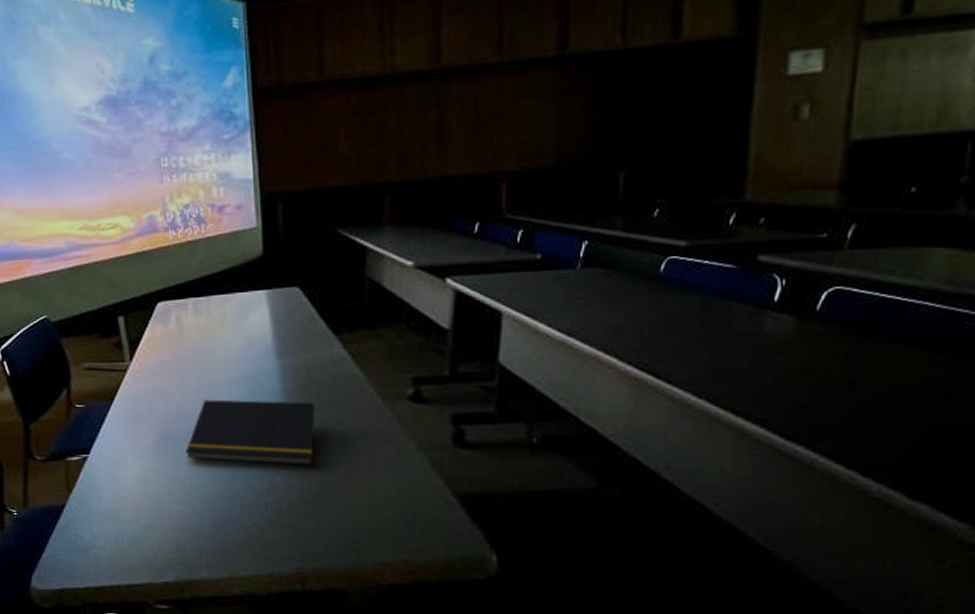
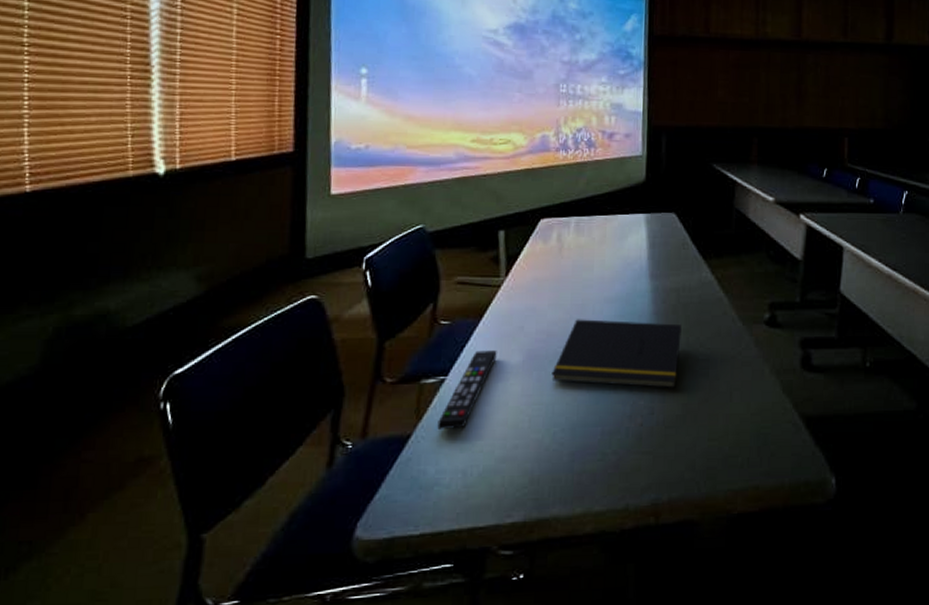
remote control: none [86,431,132,501] -> present [437,350,497,429]

